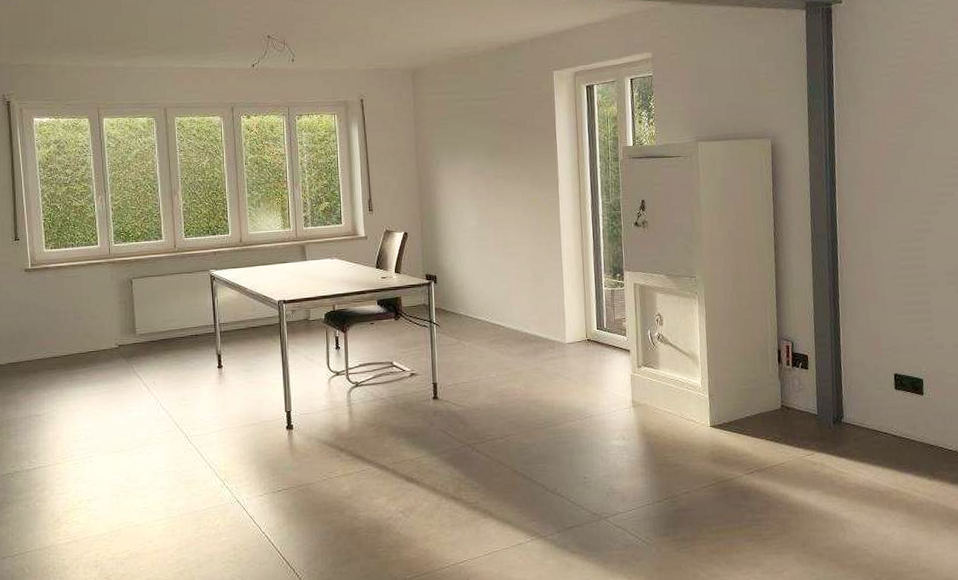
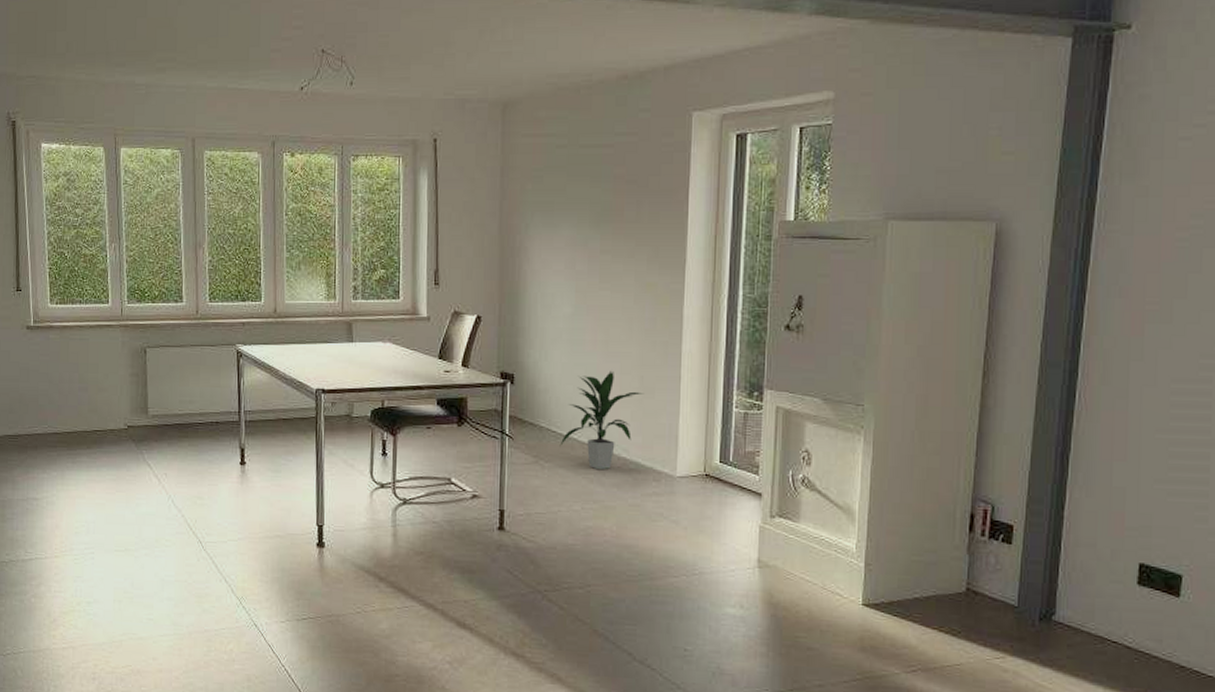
indoor plant: none [476,266,537,344] -> present [559,370,645,470]

